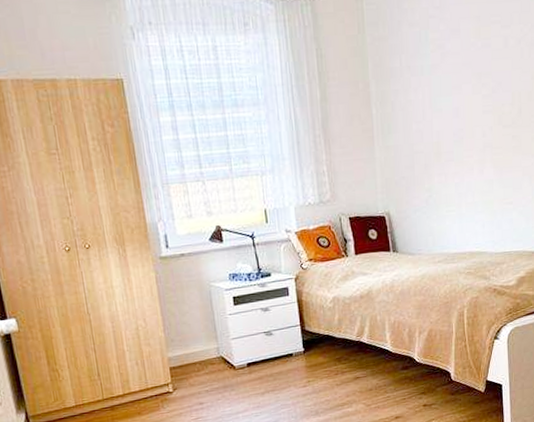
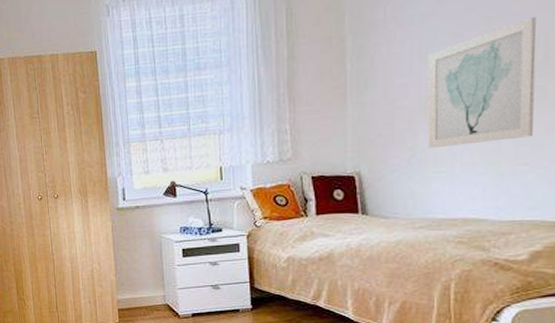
wall art: none [436,76,515,190] -> present [427,16,536,149]

